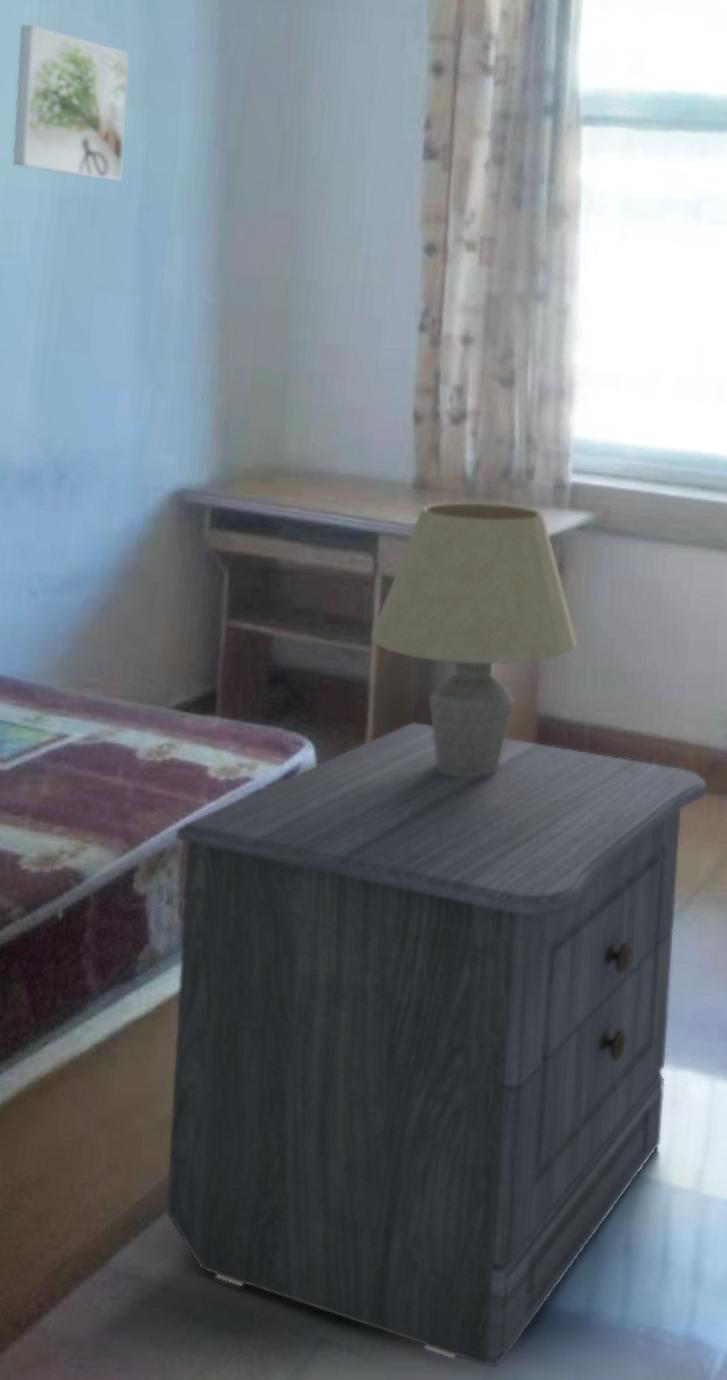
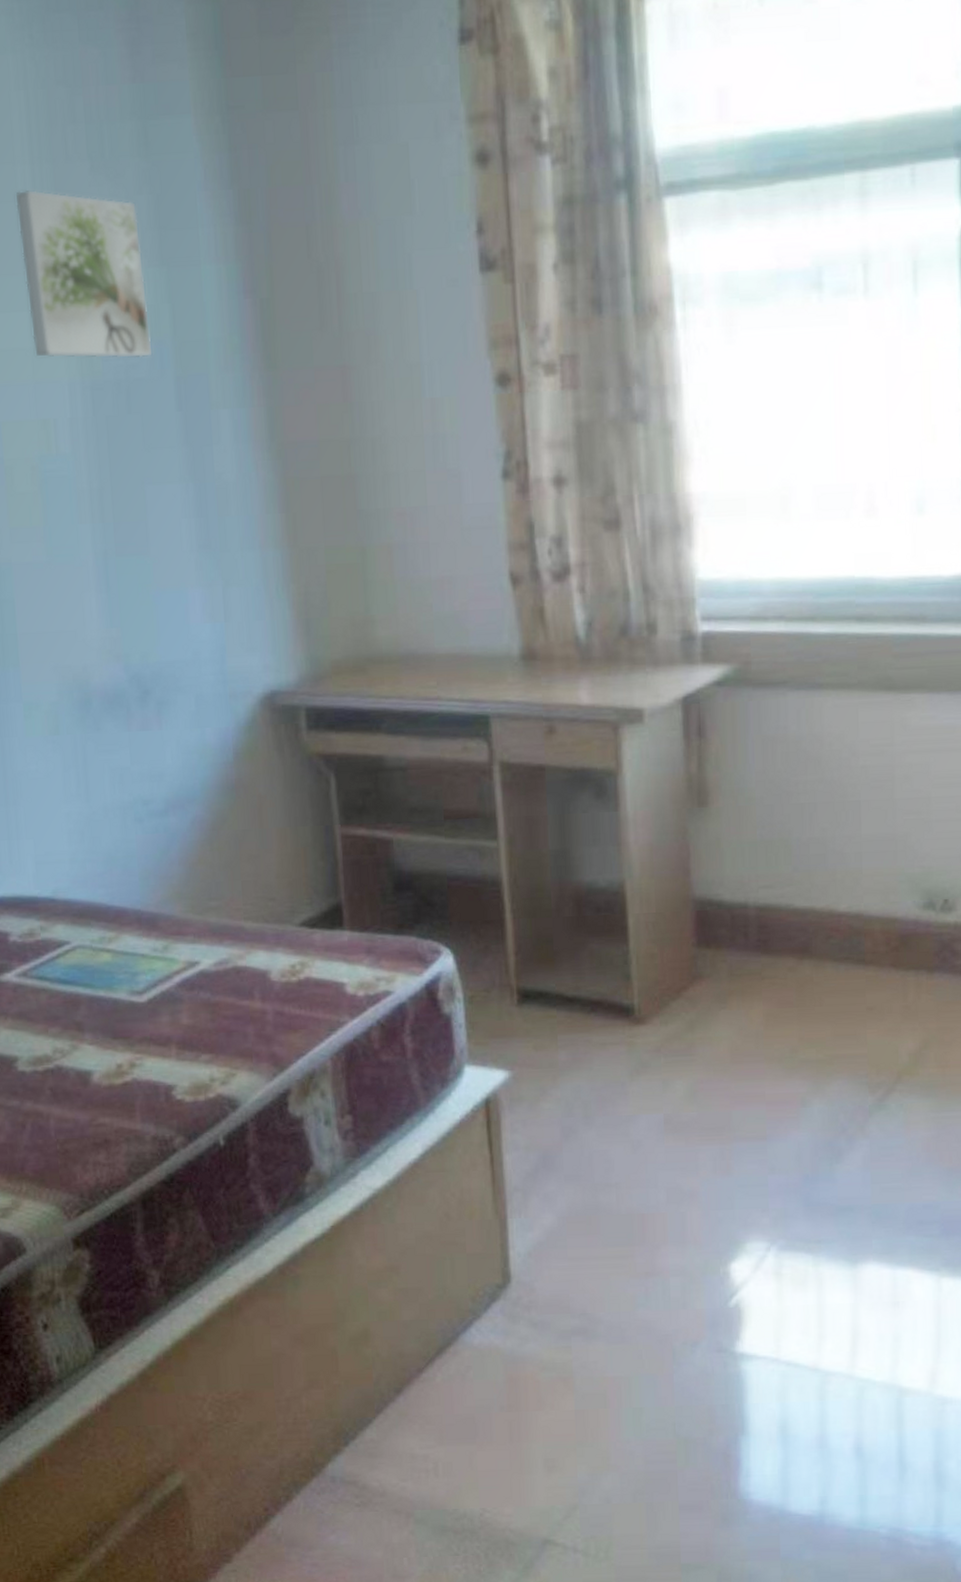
nightstand: present [165,721,708,1368] -> none [322,917,900,1568]
table lamp: present [370,501,578,778] -> none [496,665,730,974]

